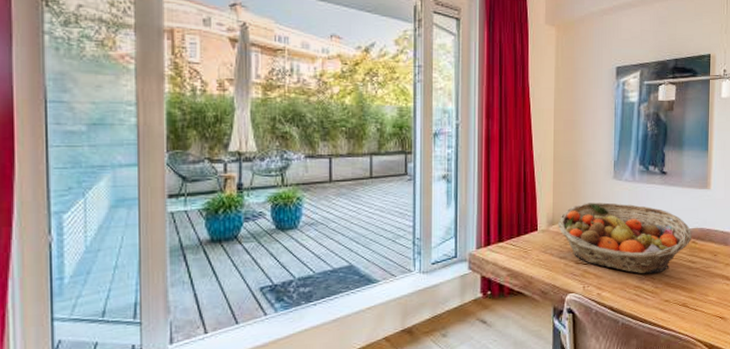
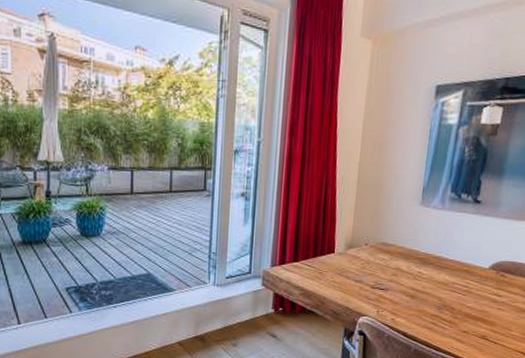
fruit basket: present [557,202,692,274] -> none [355,228,501,304]

